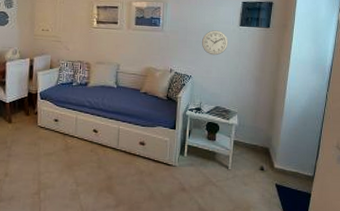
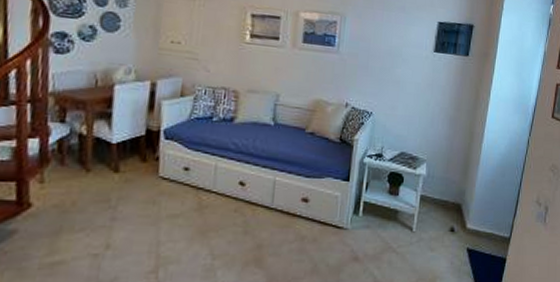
wall clock: present [202,30,228,56] -> none [387,55,420,88]

